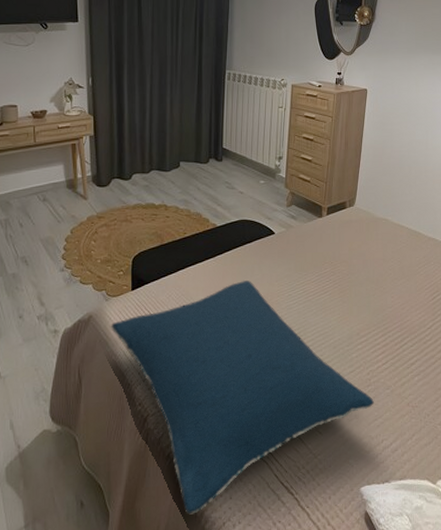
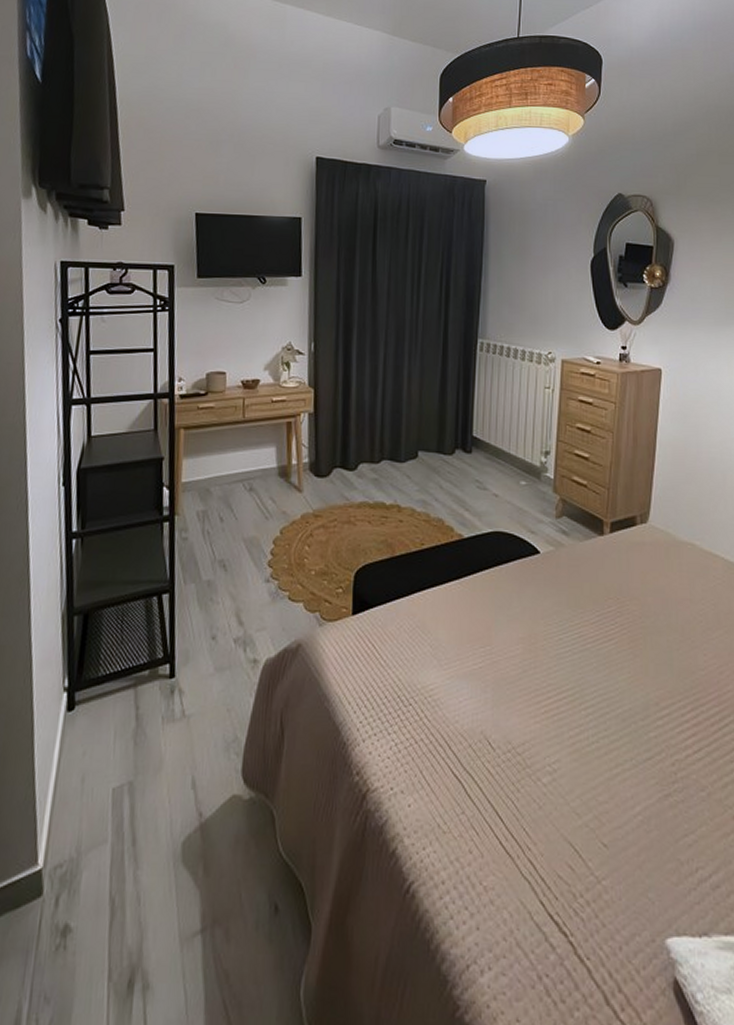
pillow: present [110,280,374,515] -> none [323,614,683,946]

